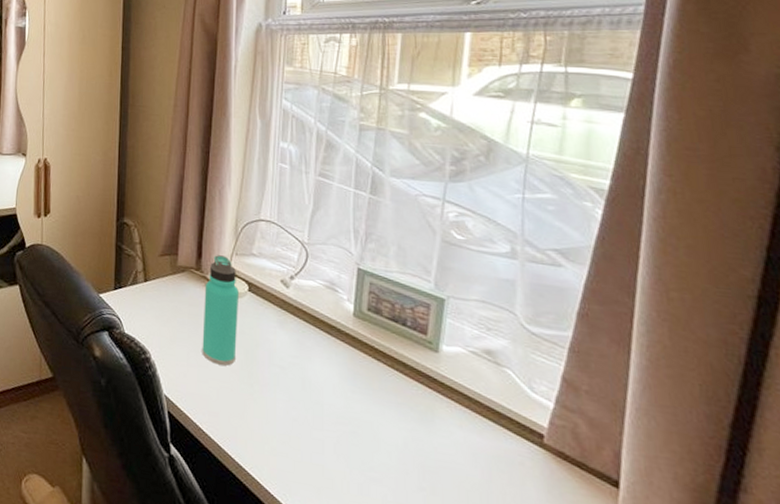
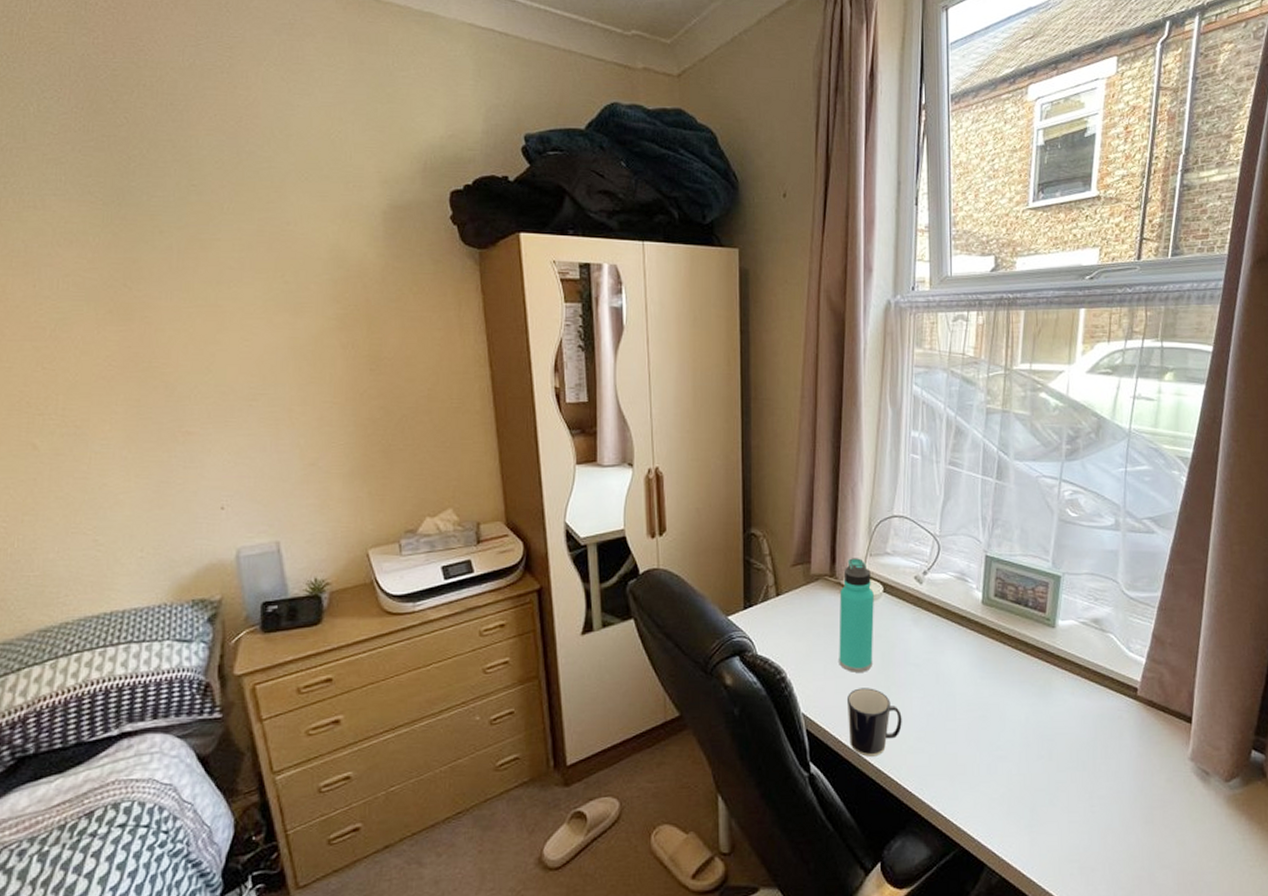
mug: none [208,380,265,452] -> present [846,688,902,757]

